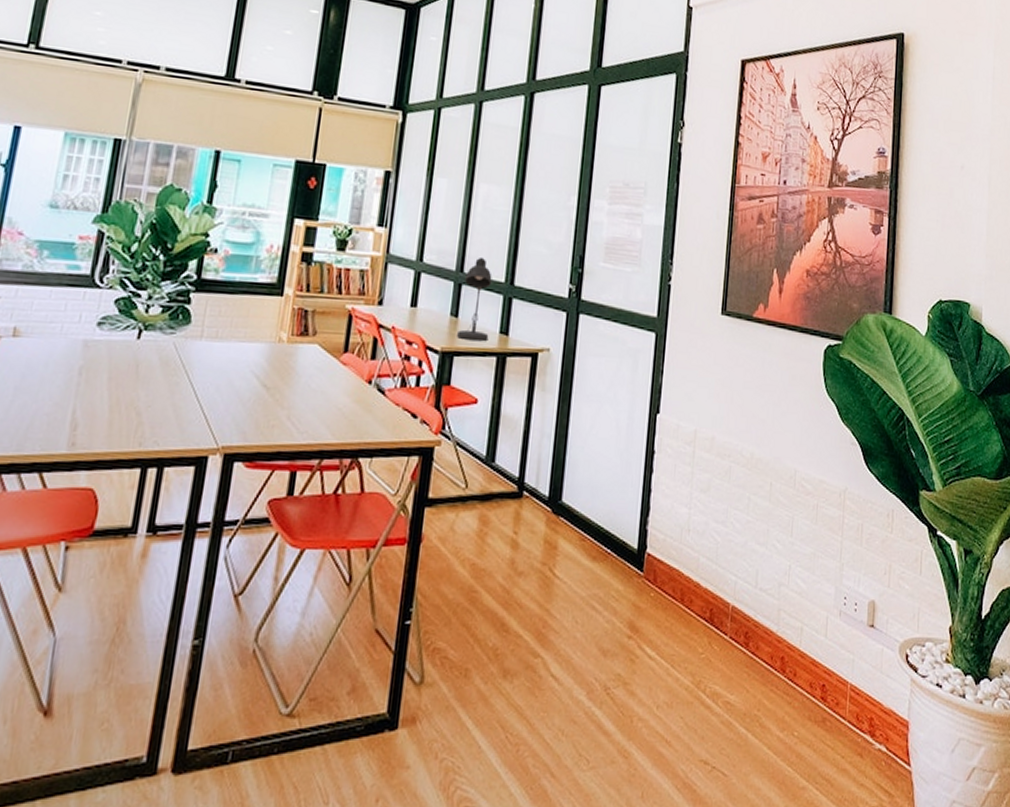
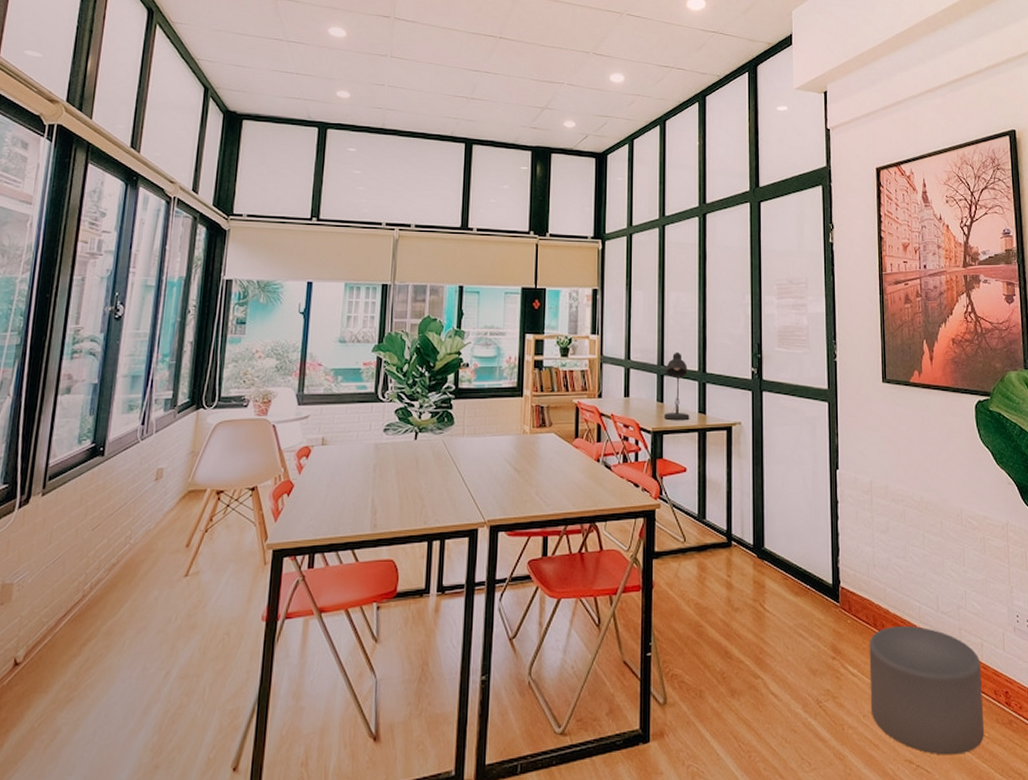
pouf: none [666,602,798,756] -> present [869,625,984,755]

